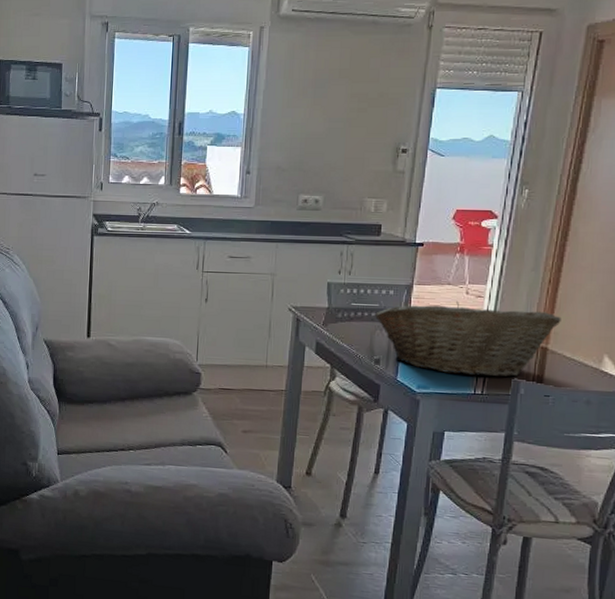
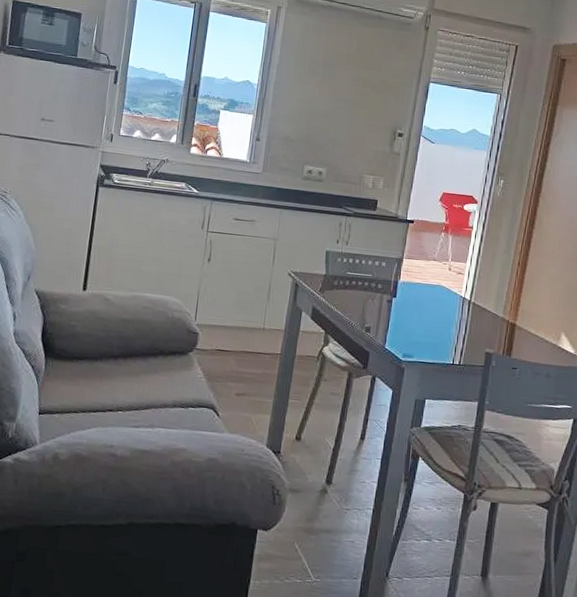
fruit basket: present [375,300,561,377] -> none [368,276,528,350]

